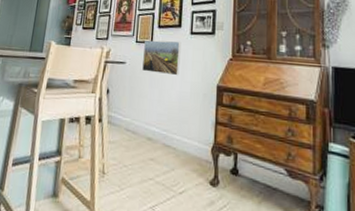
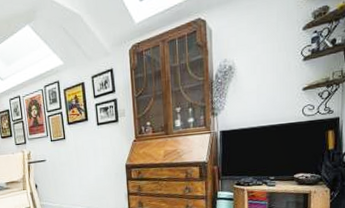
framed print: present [142,40,181,76] -> none [58,133,93,165]

